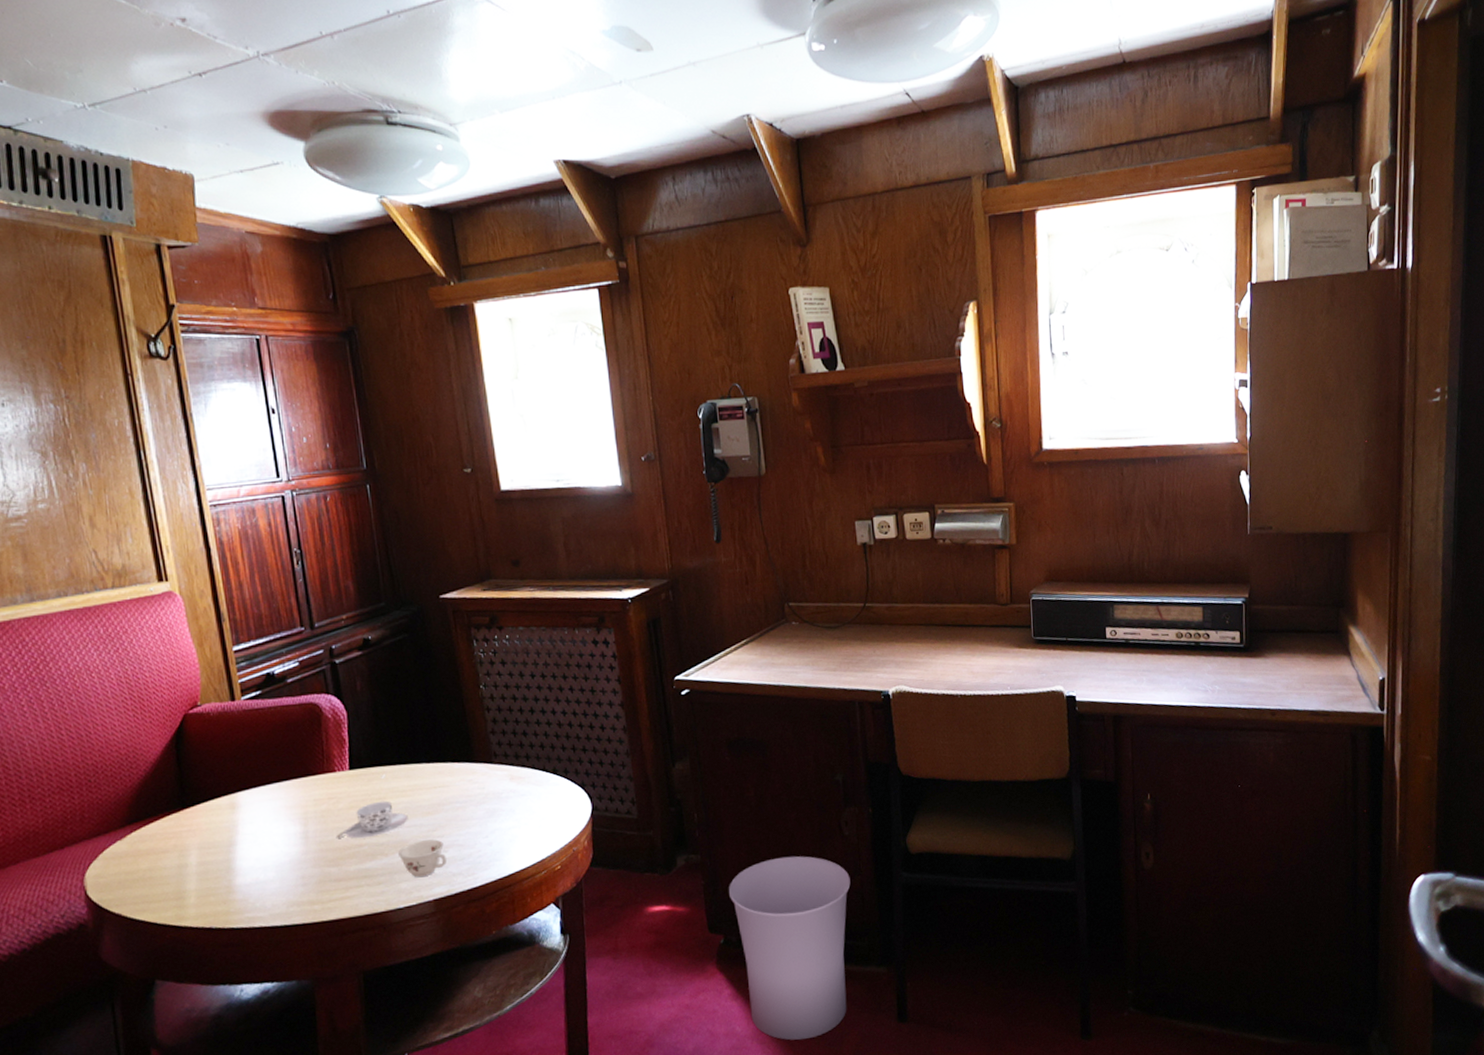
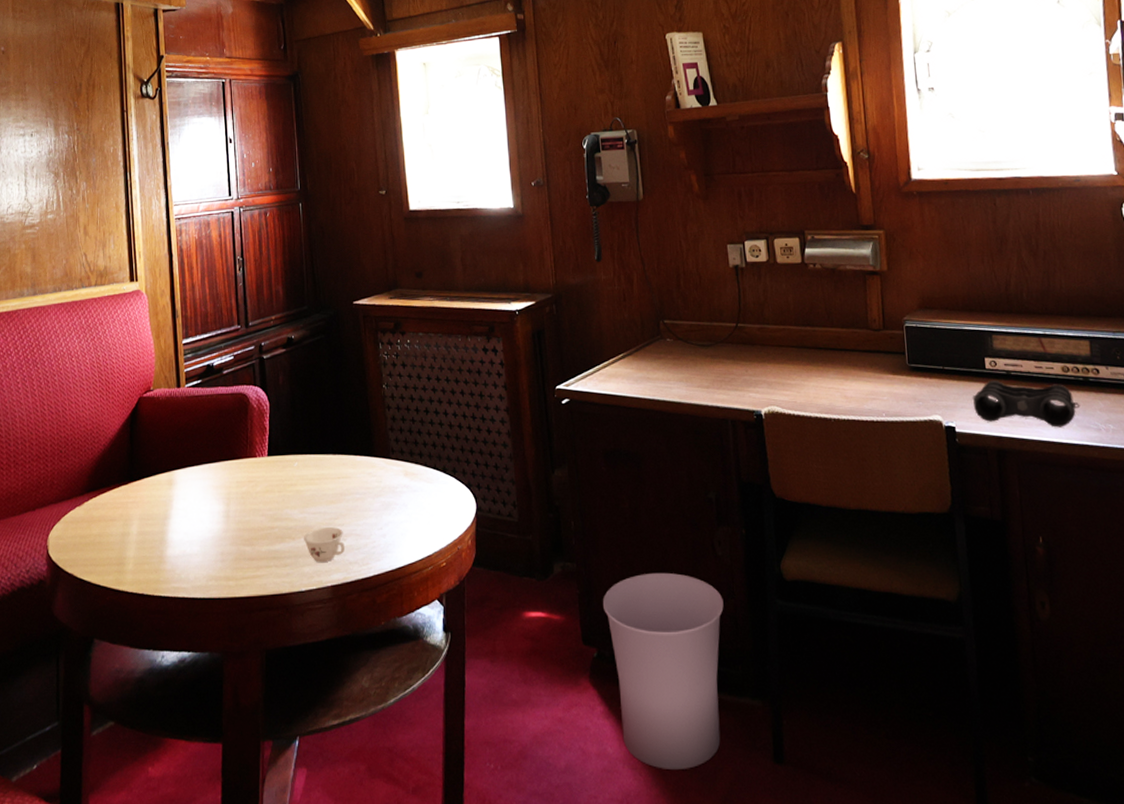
teacup: present [335,801,408,839] -> none [252,487,314,521]
binoculars: none [1092,648,1191,691] -> present [972,380,1081,428]

